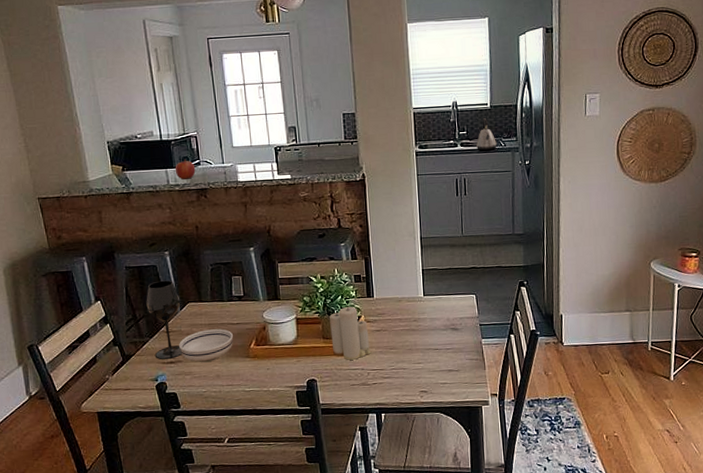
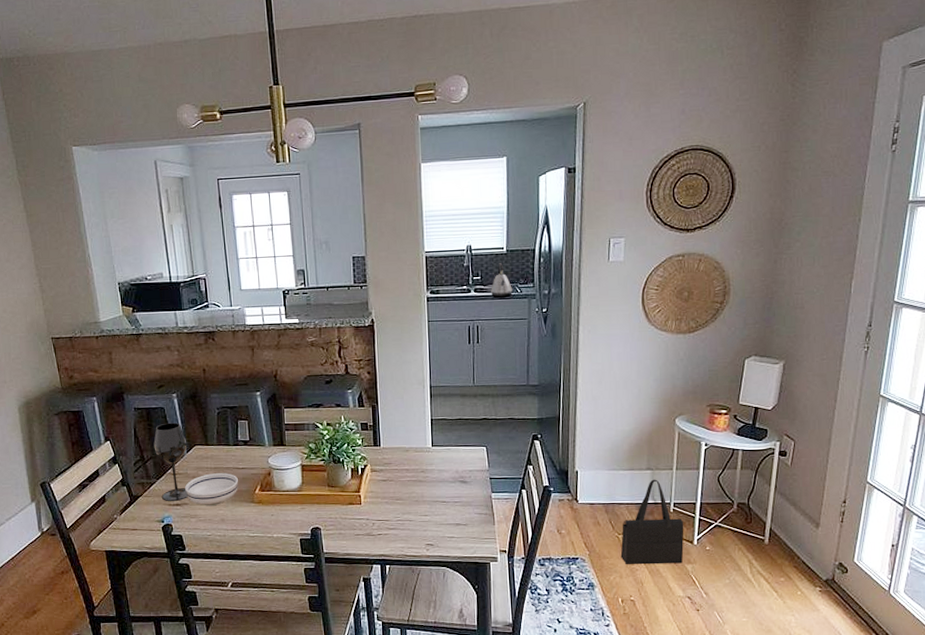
fruit: present [175,159,196,180] -> none [183,301,204,322]
candle: present [330,304,371,360] -> none [335,452,376,509]
tote bag: none [604,320,662,402] -> present [620,479,684,564]

